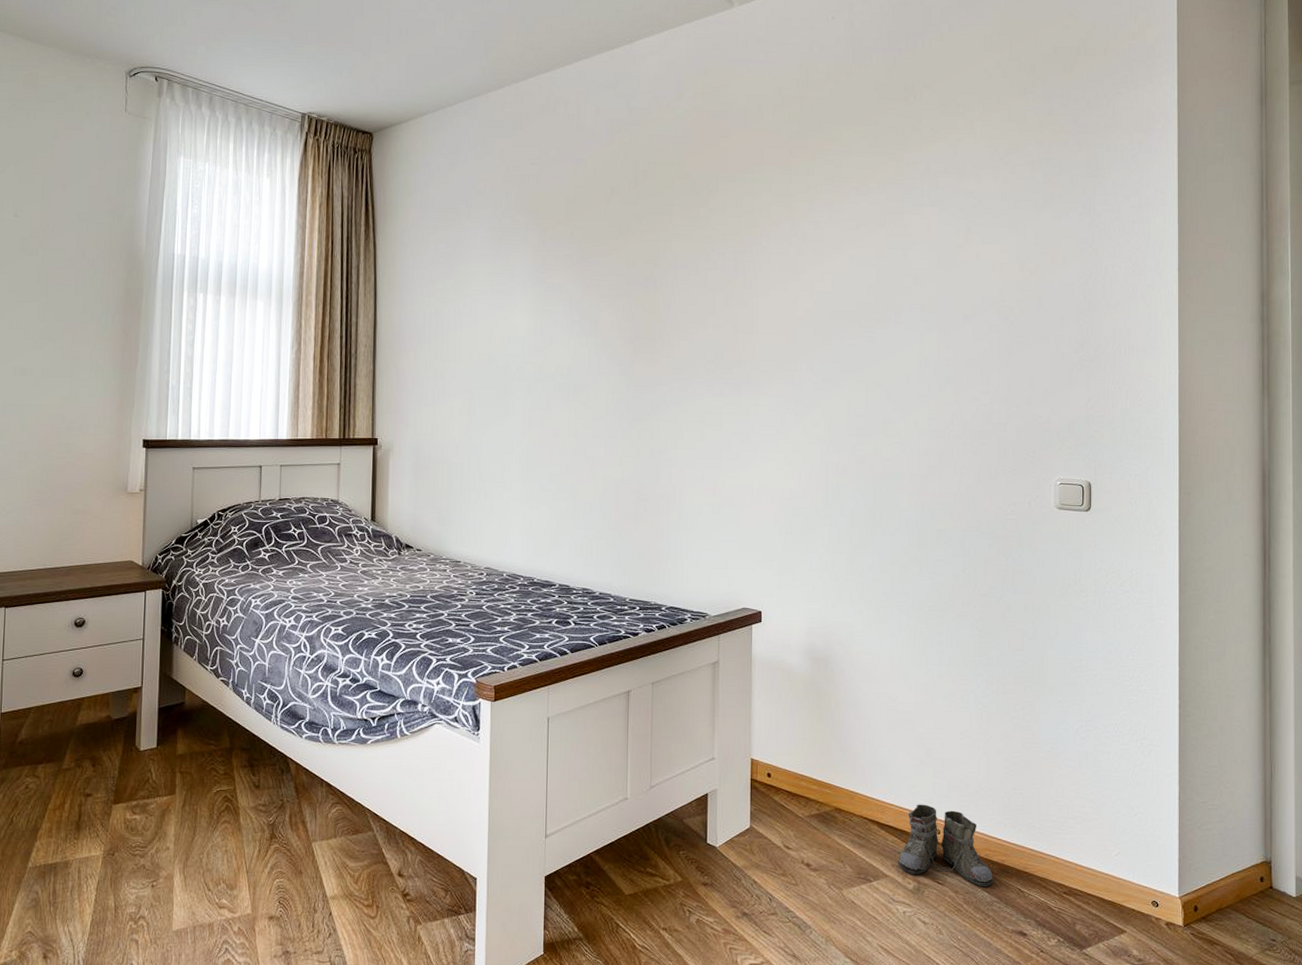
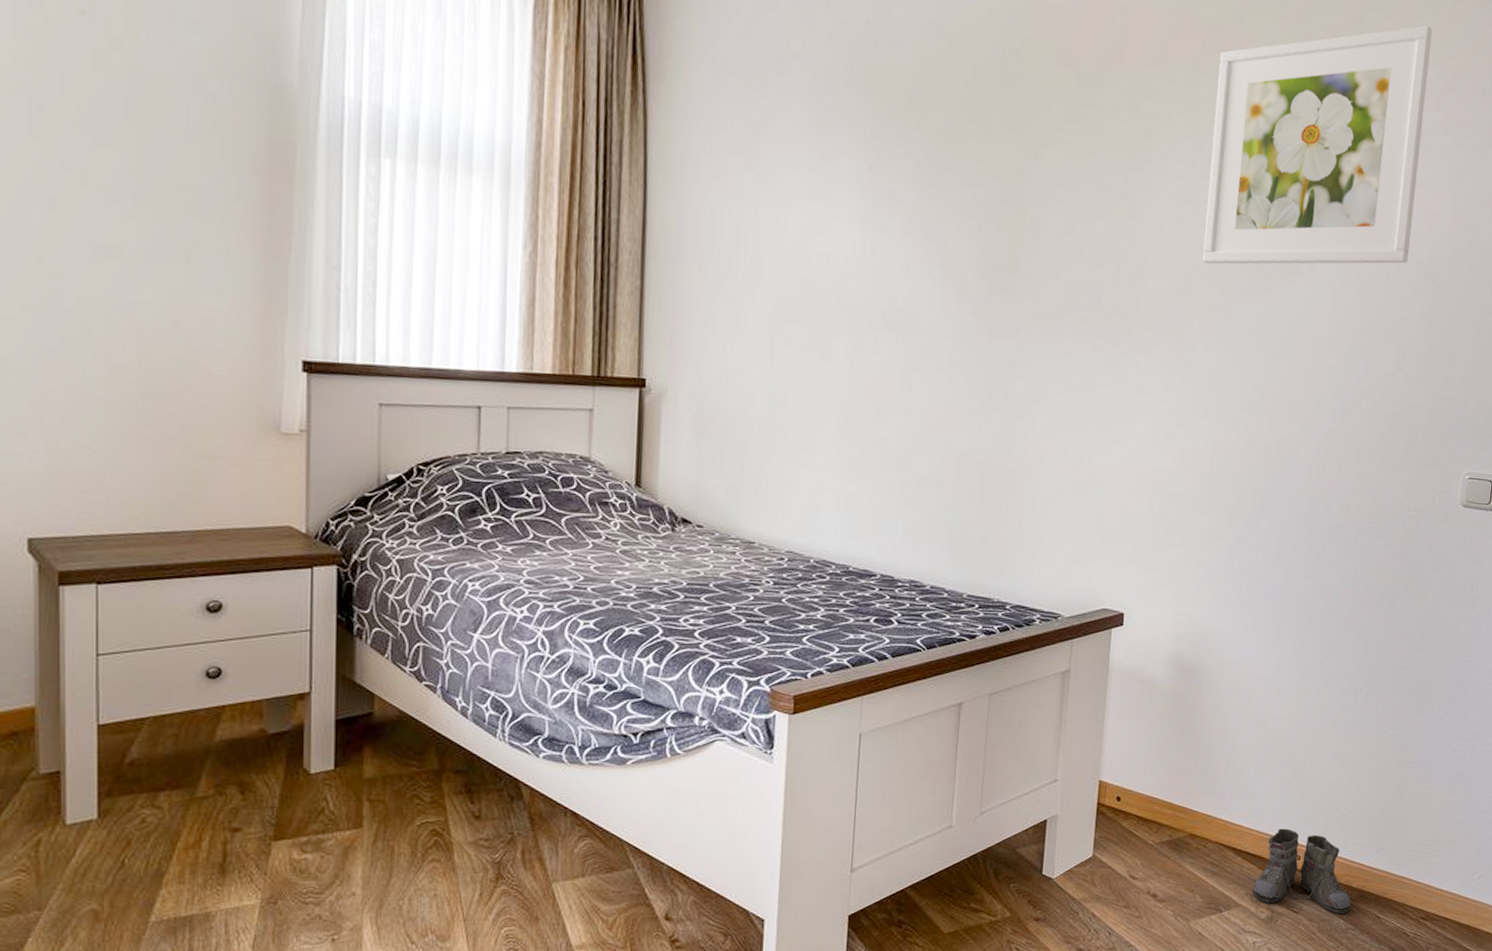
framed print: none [804,116,983,319] -> present [1202,25,1433,264]

